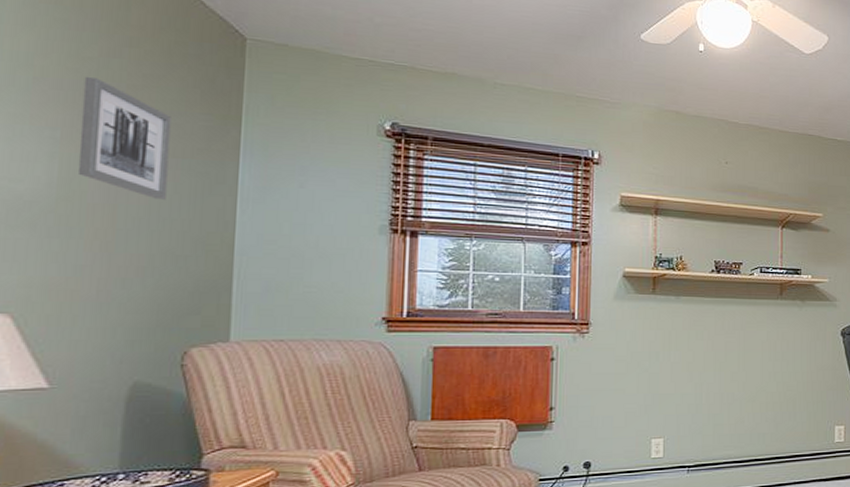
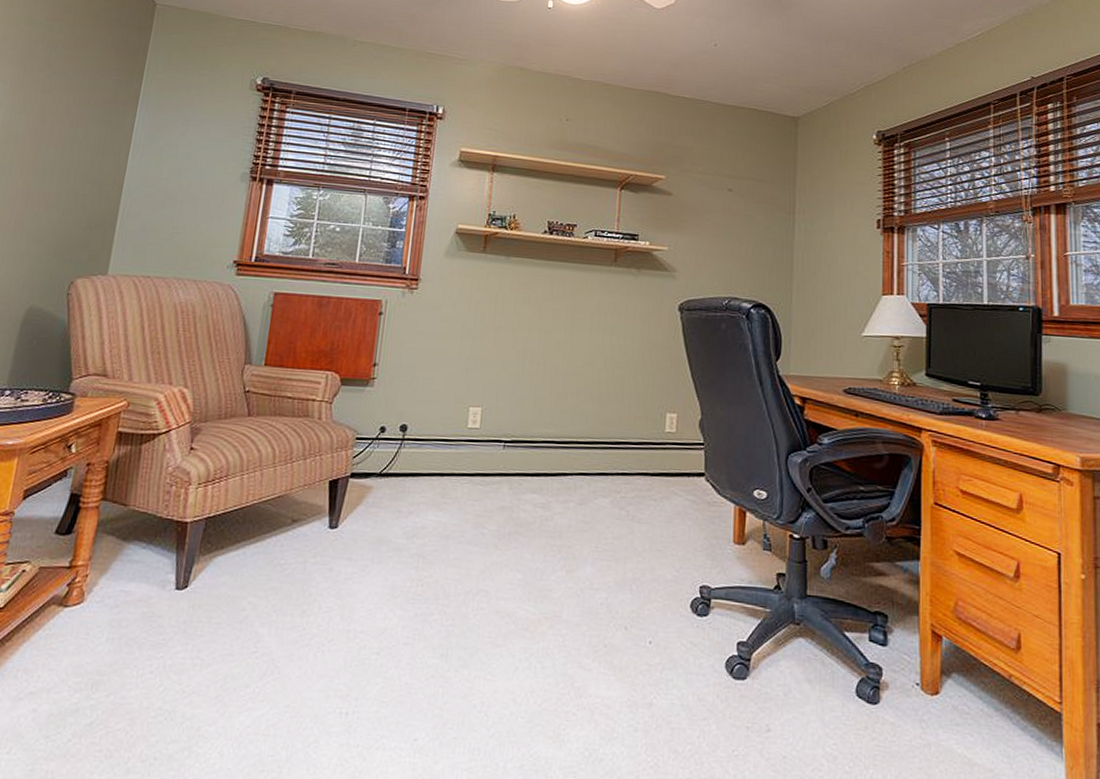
wall art: present [77,76,171,200] -> none [16,37,91,144]

